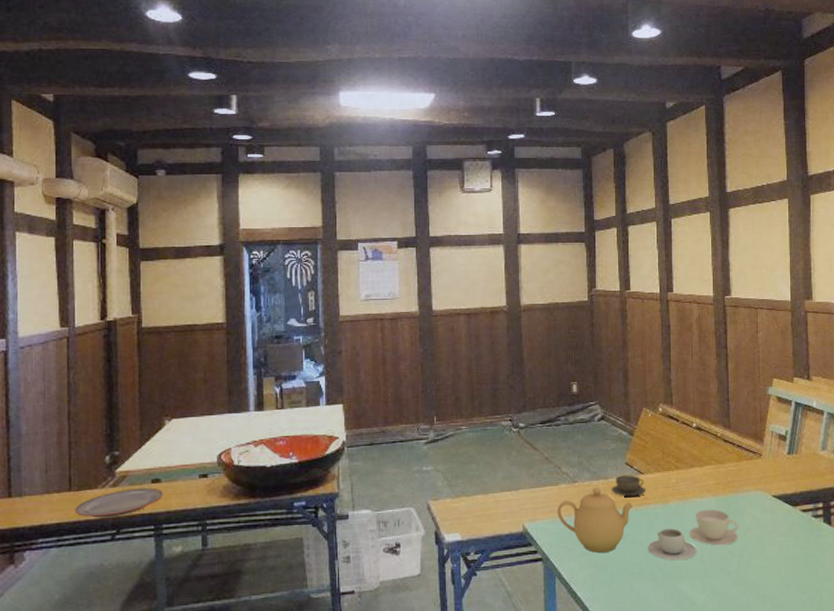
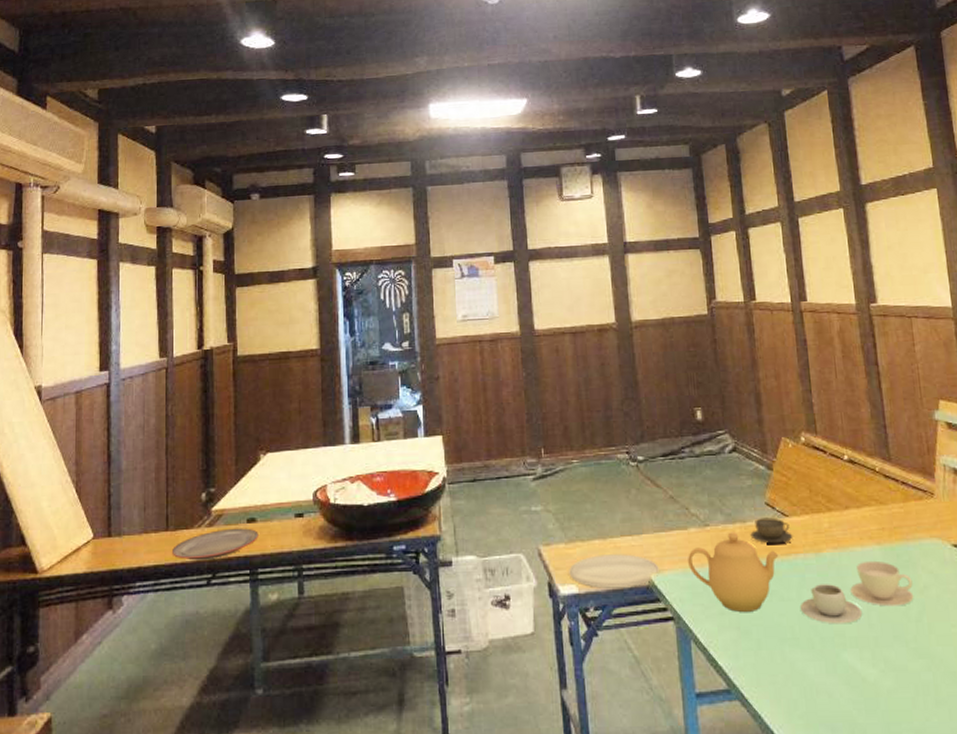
plate: none [454,506,532,537] -> present [569,554,659,590]

